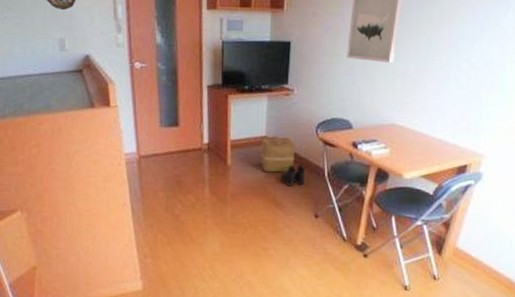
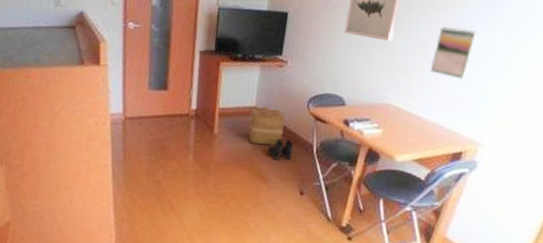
calendar: none [431,44,475,95] -> present [430,26,478,80]

